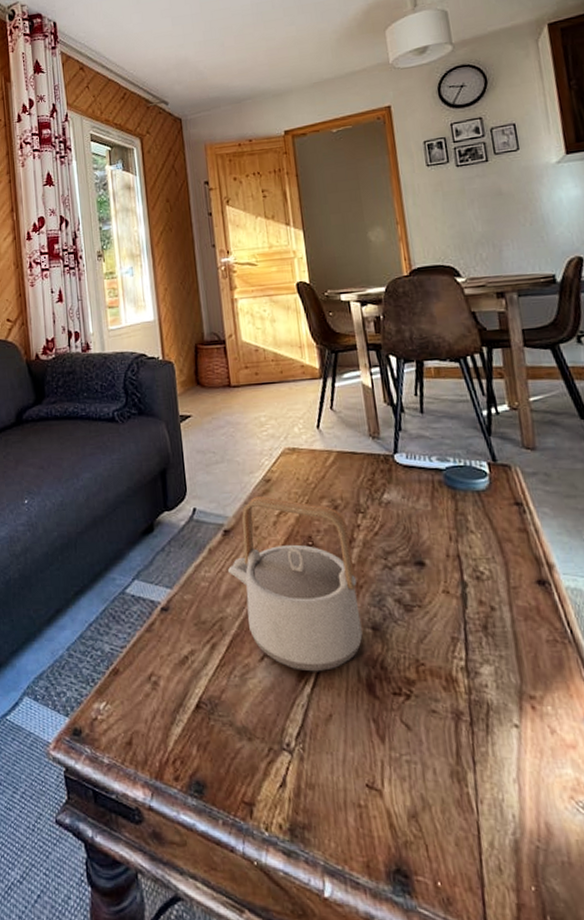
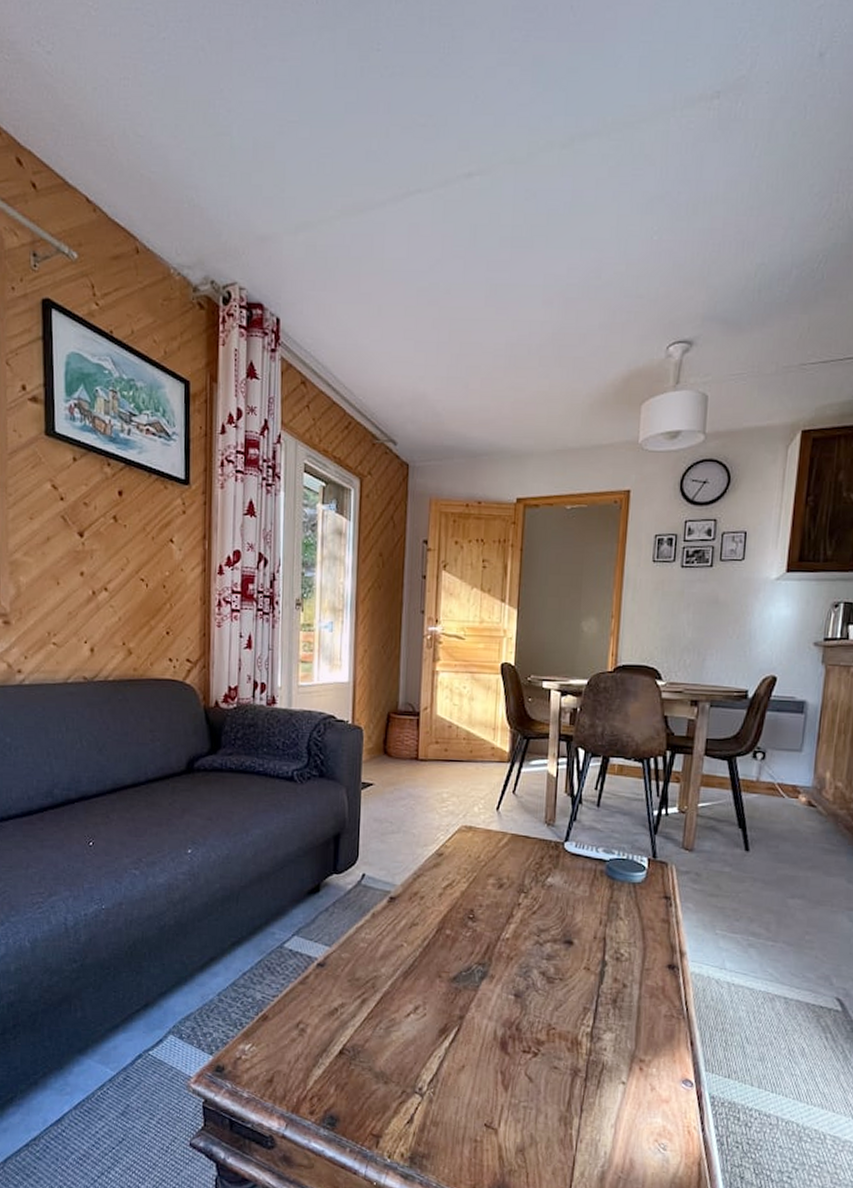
teapot: present [228,496,363,672] -> none [388,869,509,1030]

